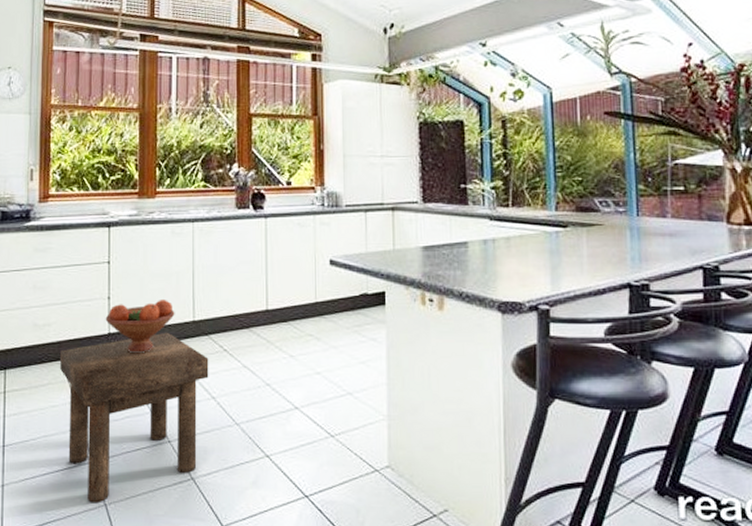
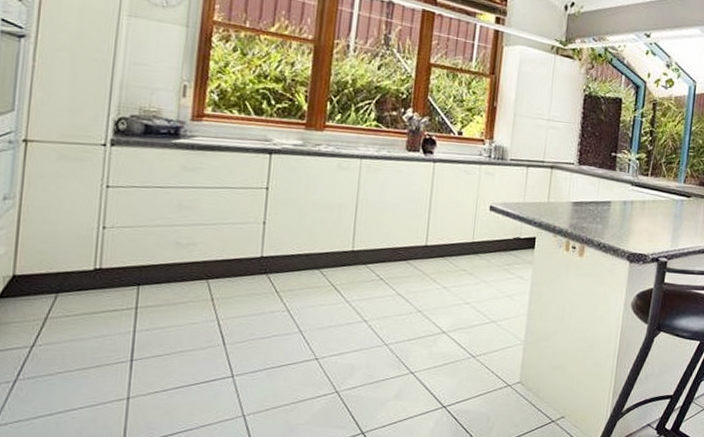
stool: present [60,332,209,503] -> none [204,259,364,414]
fruit bowl: present [105,298,175,354] -> none [258,227,334,278]

